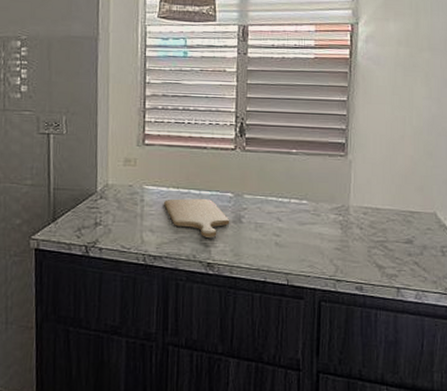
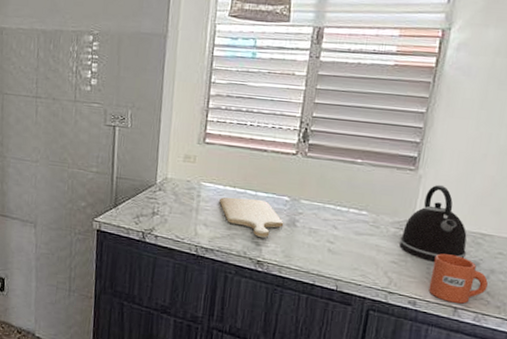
kettle: none [339,167,401,244] -> present [399,184,467,262]
mug: none [372,235,422,283] -> present [428,253,488,304]

